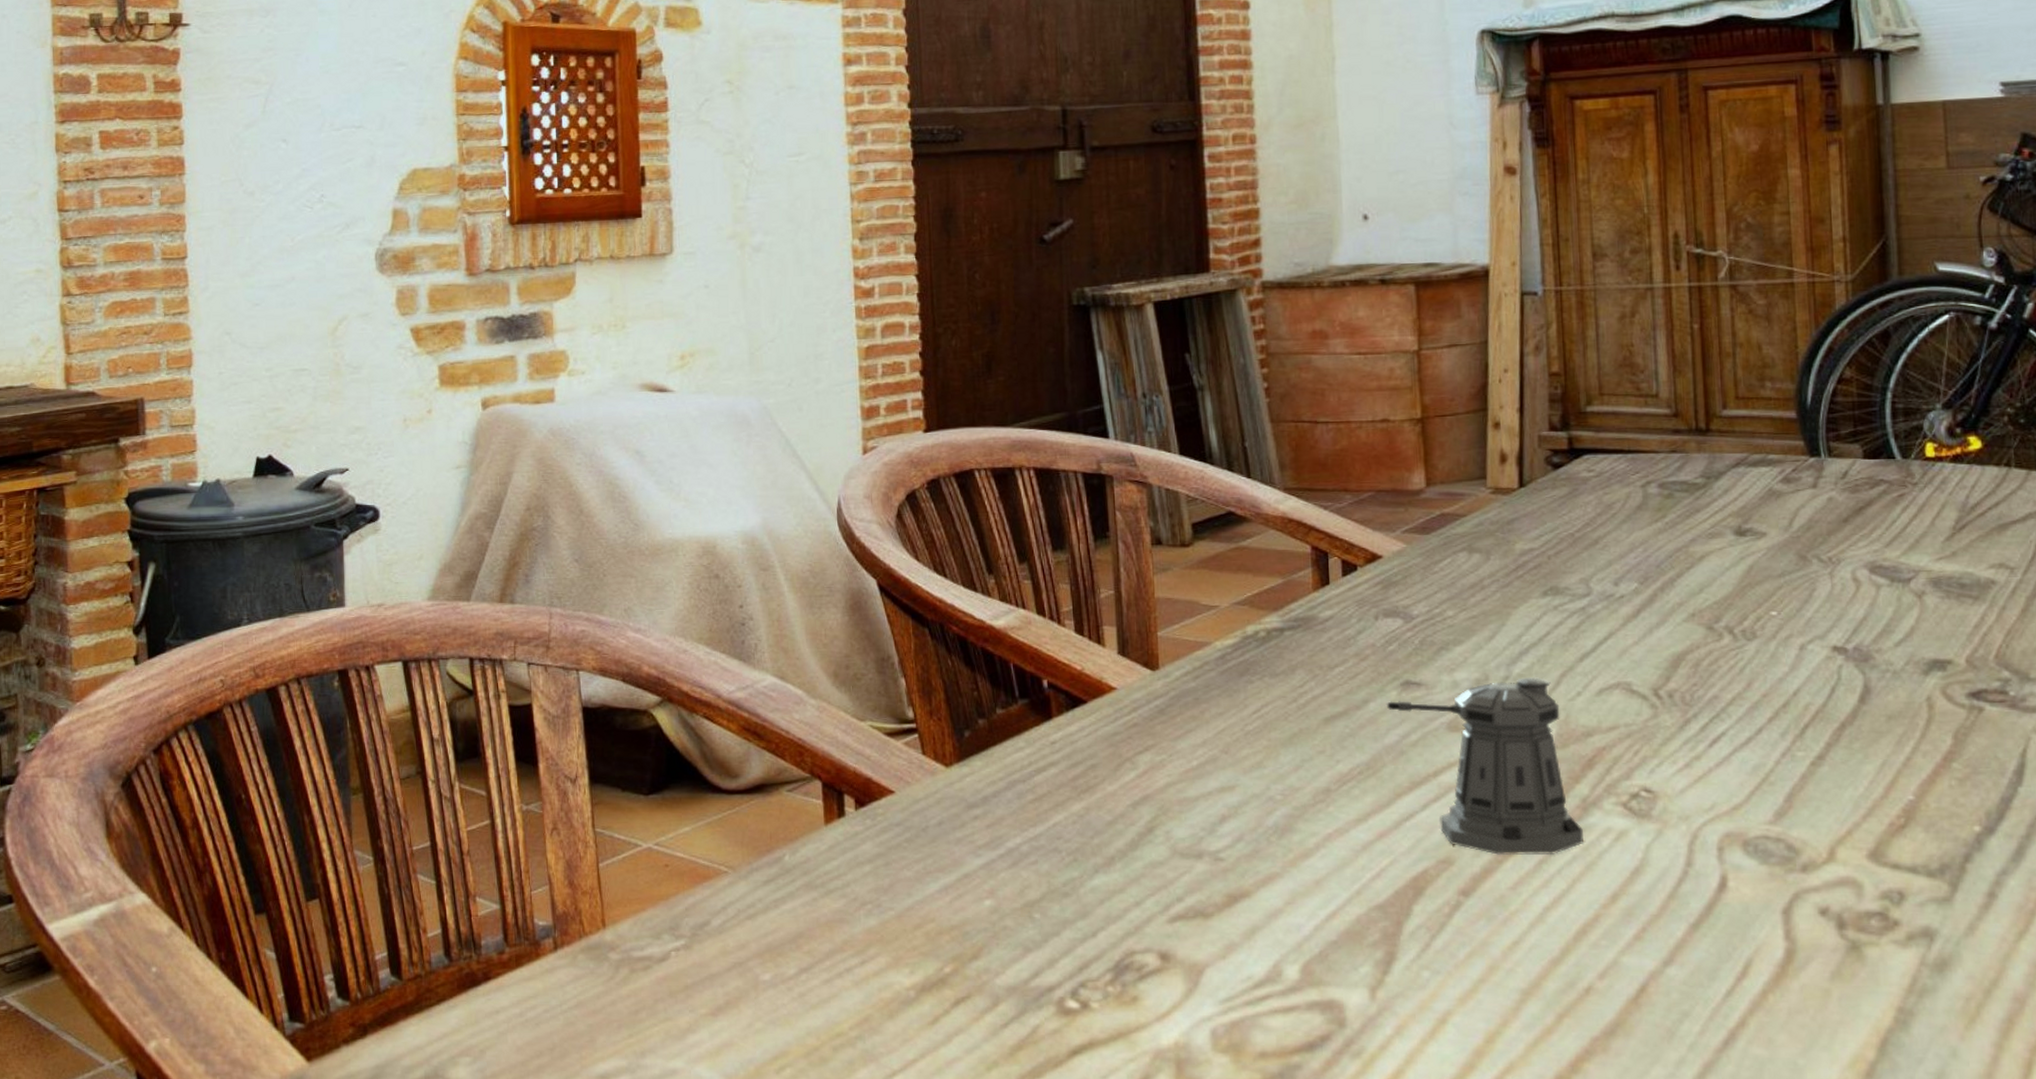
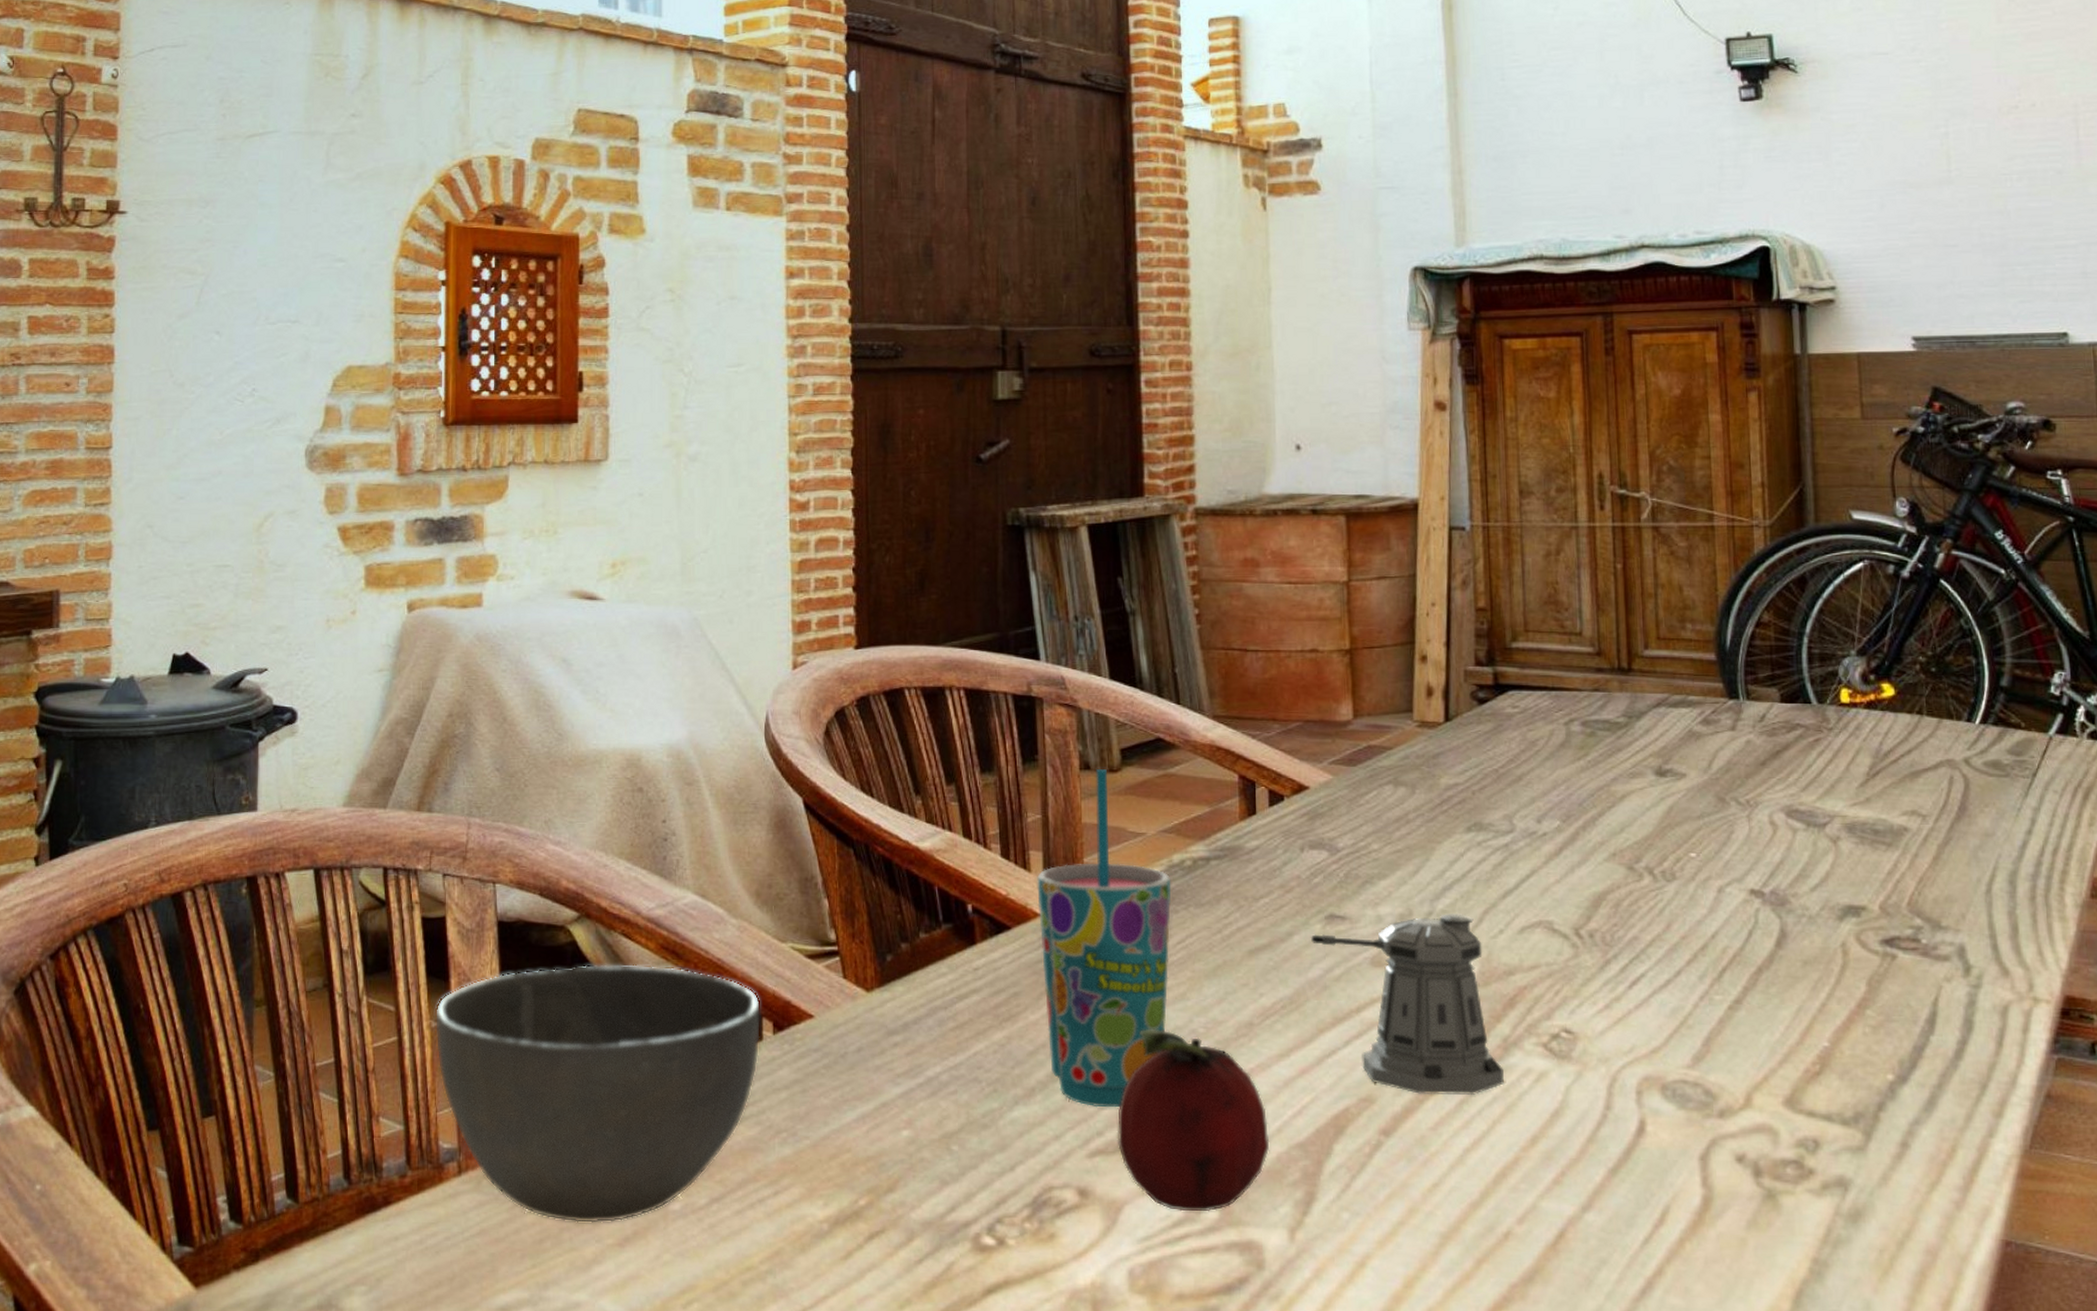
bowl: none [525,745,844,995] -> present [434,964,761,1224]
cup: none [1111,544,1246,874] -> present [1037,769,1172,1108]
fruit: none [1197,797,1350,973] -> present [1117,1029,1270,1212]

